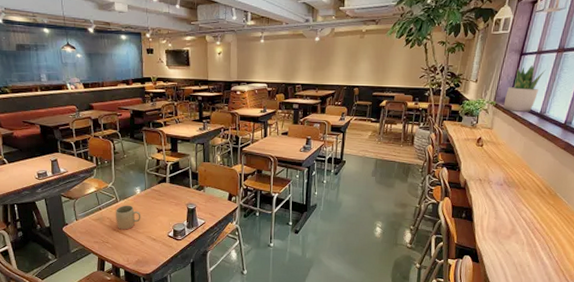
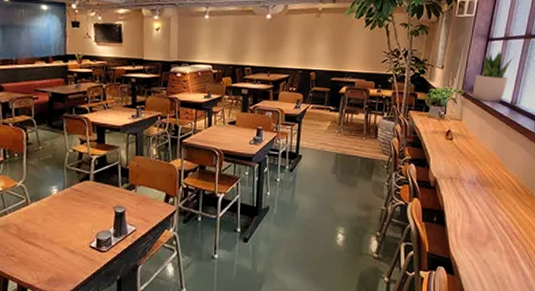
mug: present [115,205,141,230] -> none [24,208,57,240]

